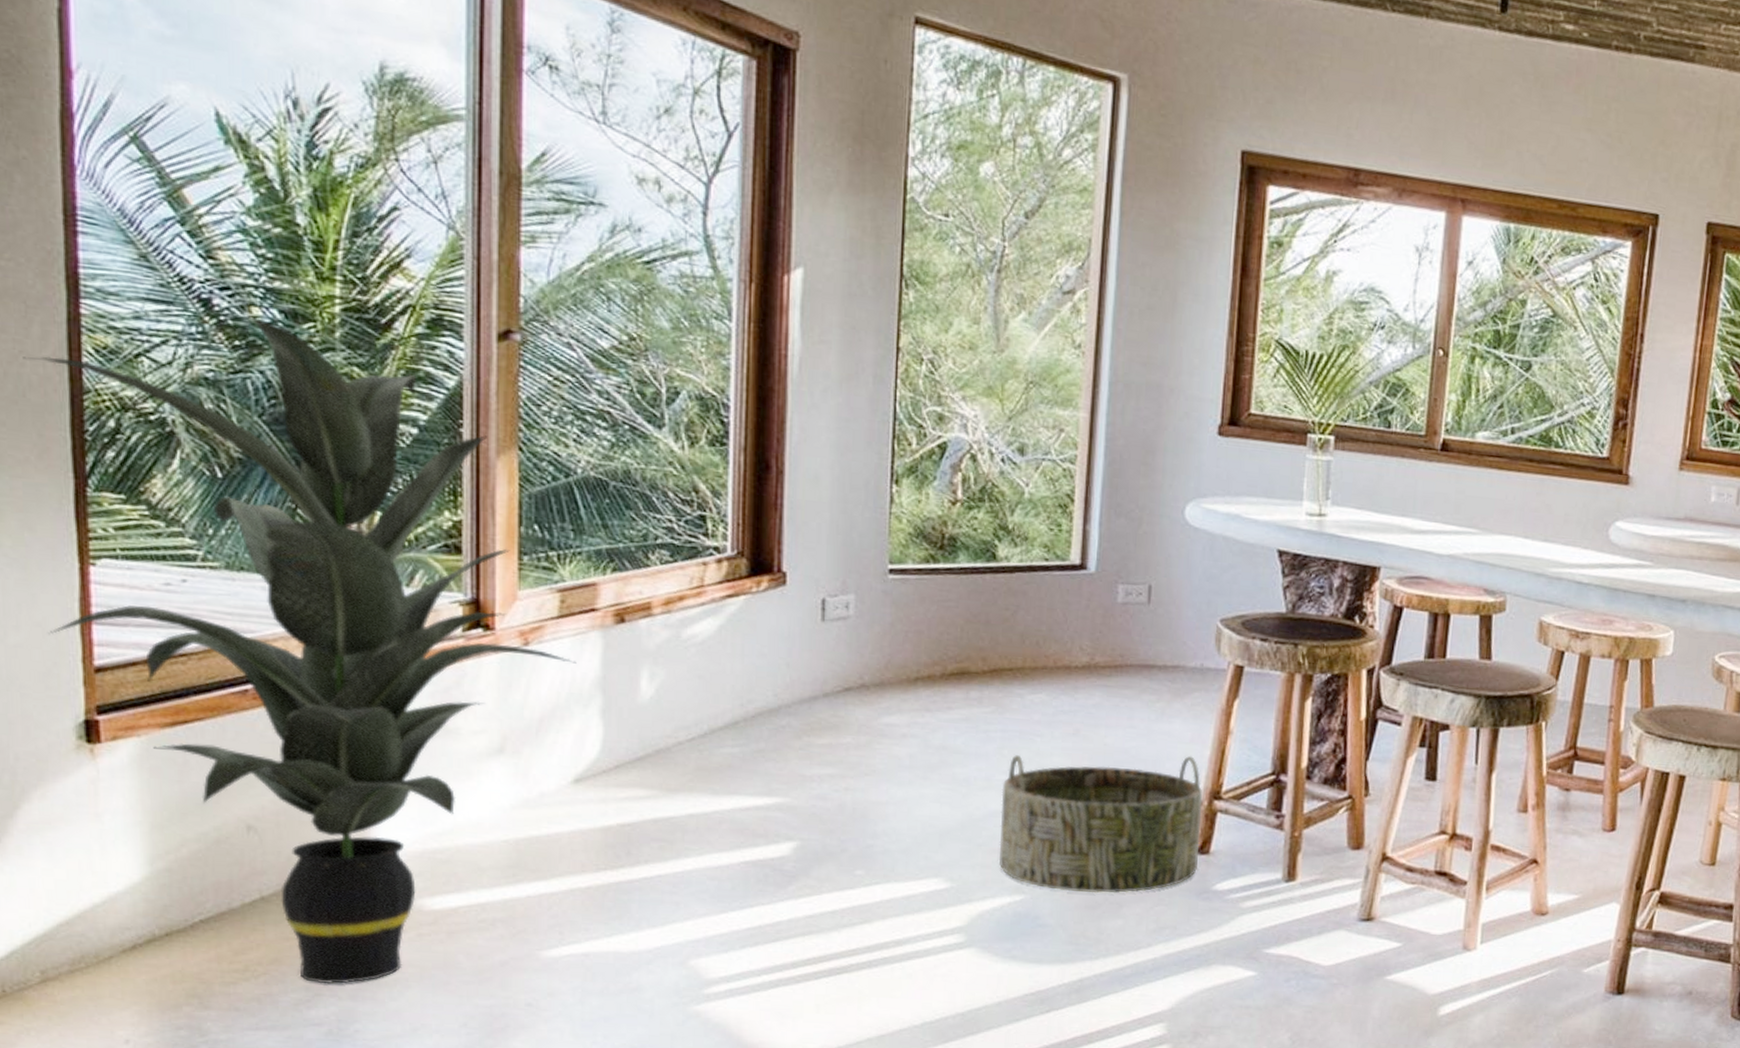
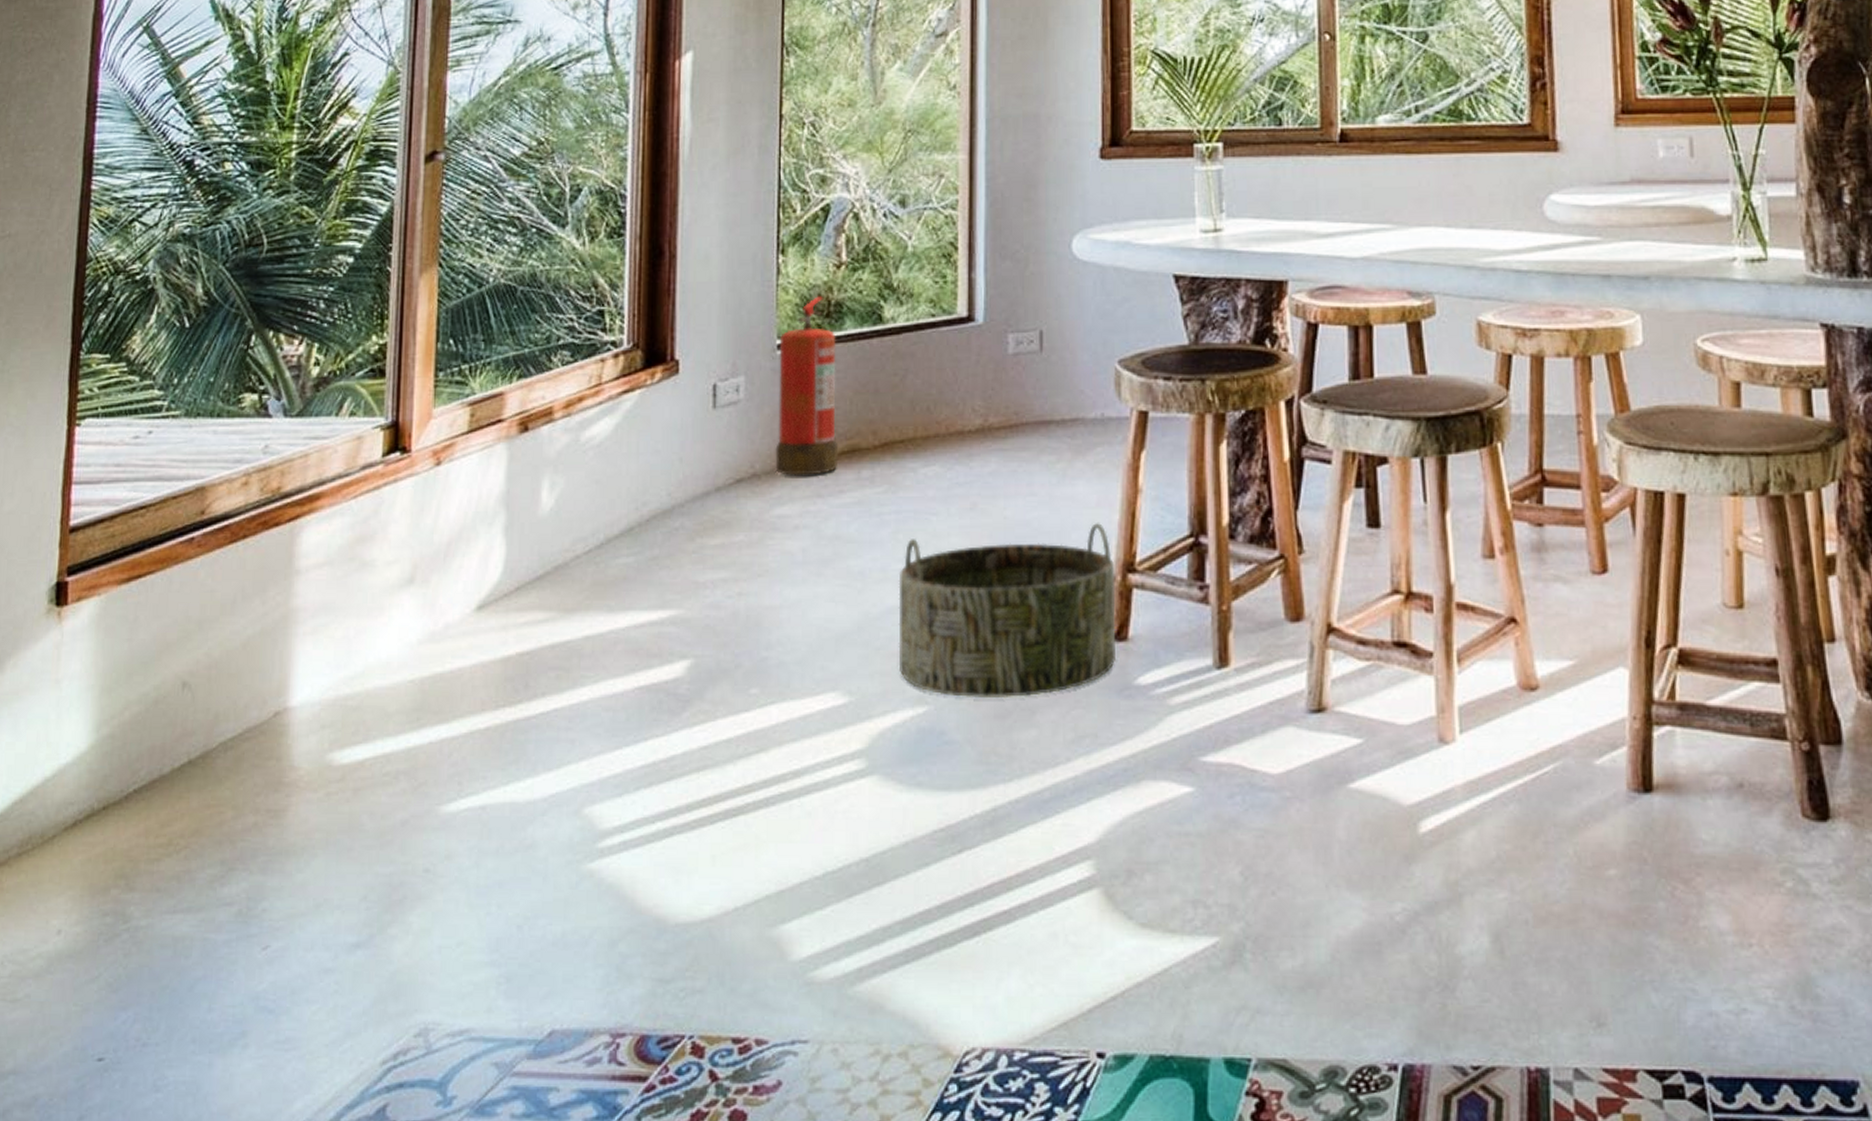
indoor plant: present [22,315,577,985] -> none [35,171,483,857]
fire extinguisher: none [884,528,949,691] -> present [775,296,837,476]

